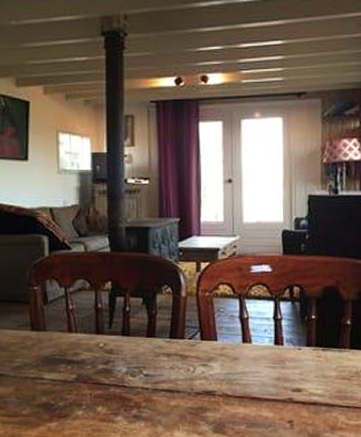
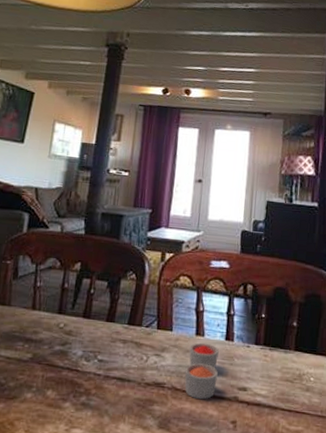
candle: none [235,349,269,404] -> present [184,342,219,400]

